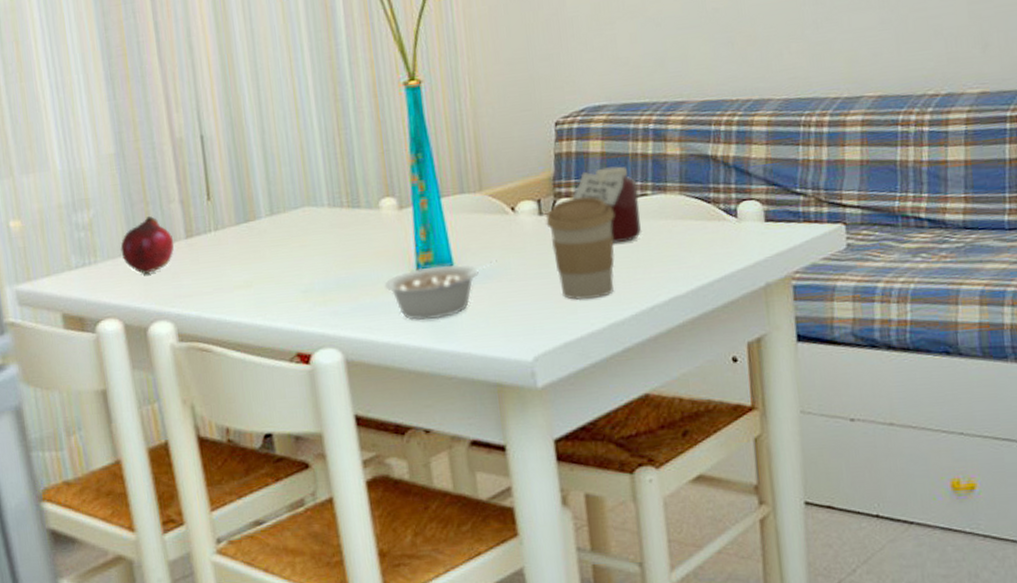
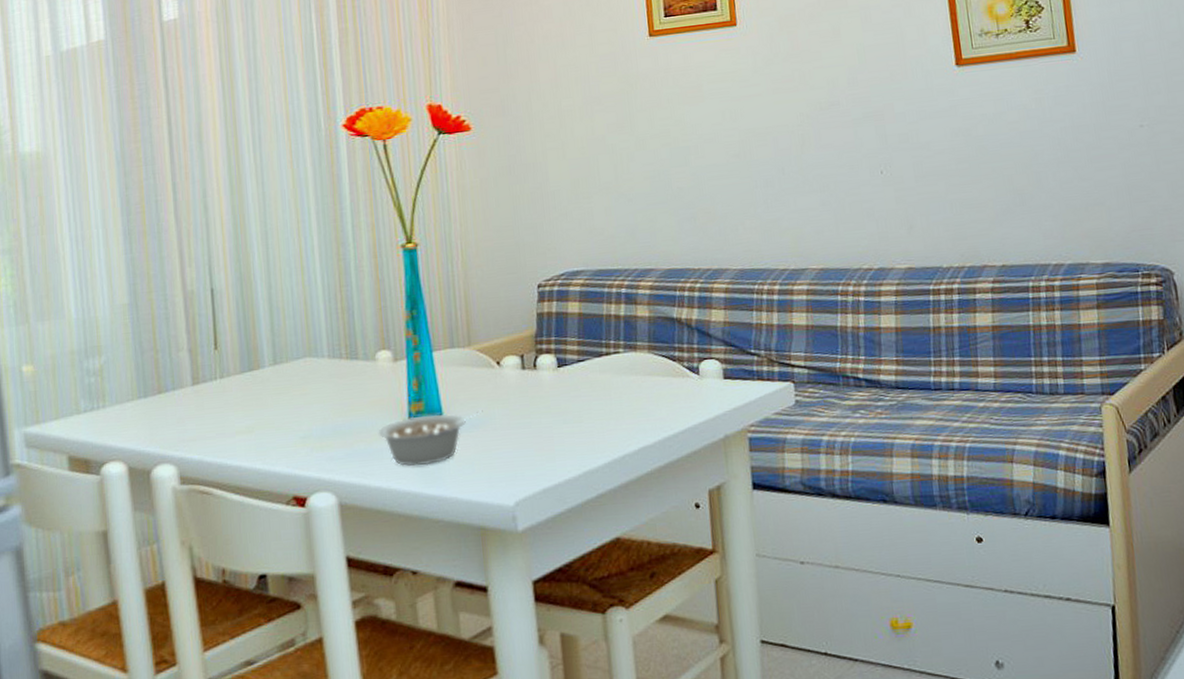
fruit: present [120,216,175,275] -> none [129,364,181,420]
coffee cup: present [545,197,615,301] -> none [528,353,590,449]
jar: present [572,166,642,244] -> none [552,326,615,397]

